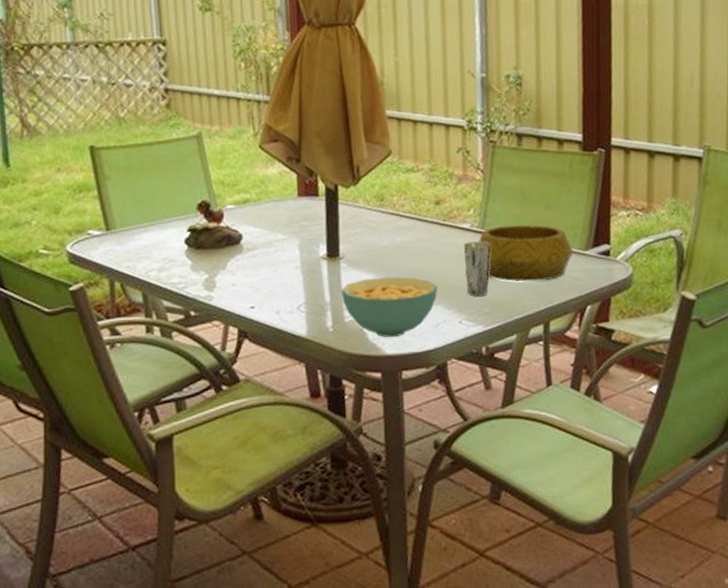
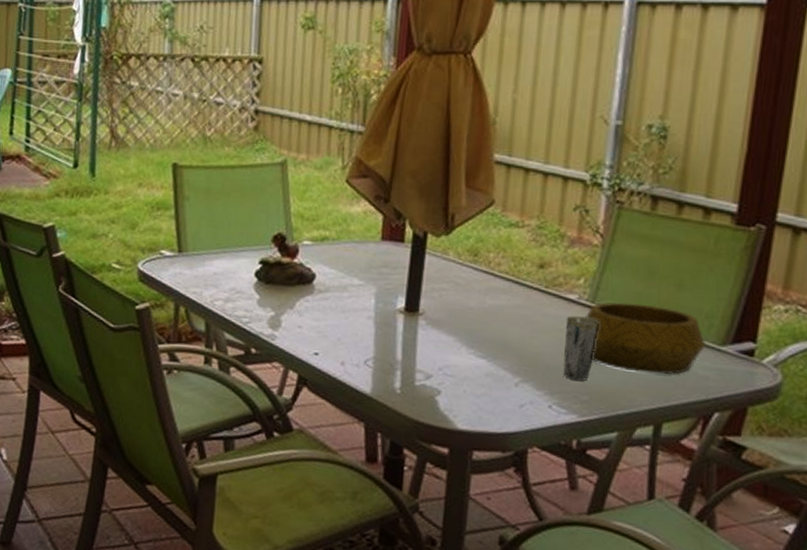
cereal bowl: present [340,276,438,338] -> none [415,341,529,412]

